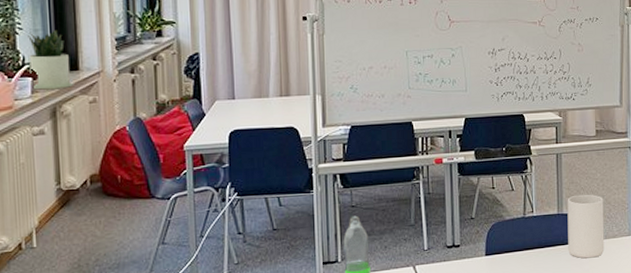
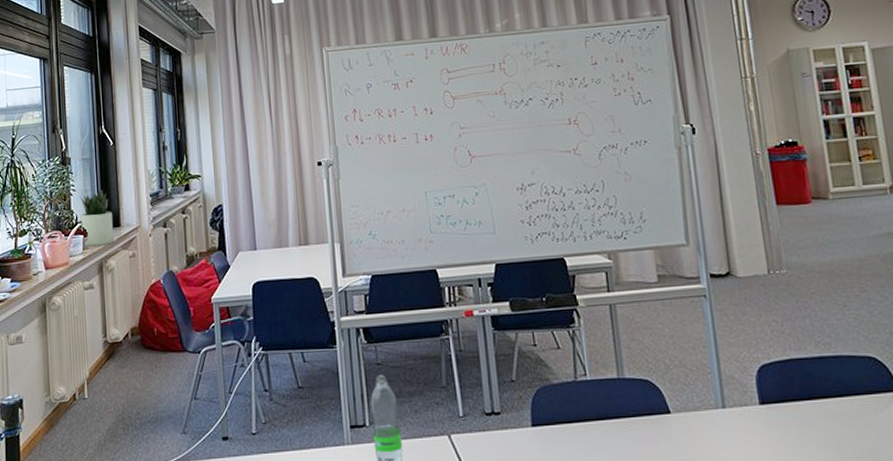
cup: present [567,194,605,259] -> none [628,354,684,436]

